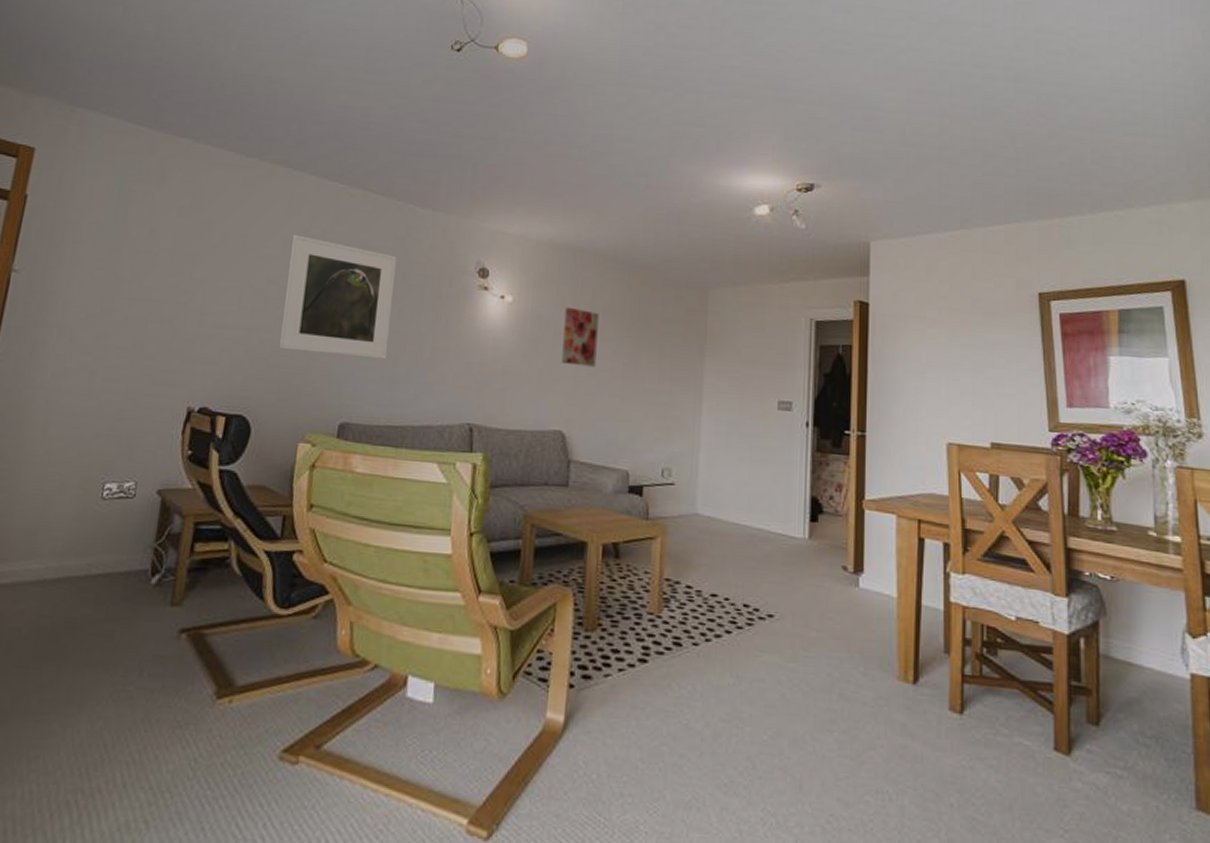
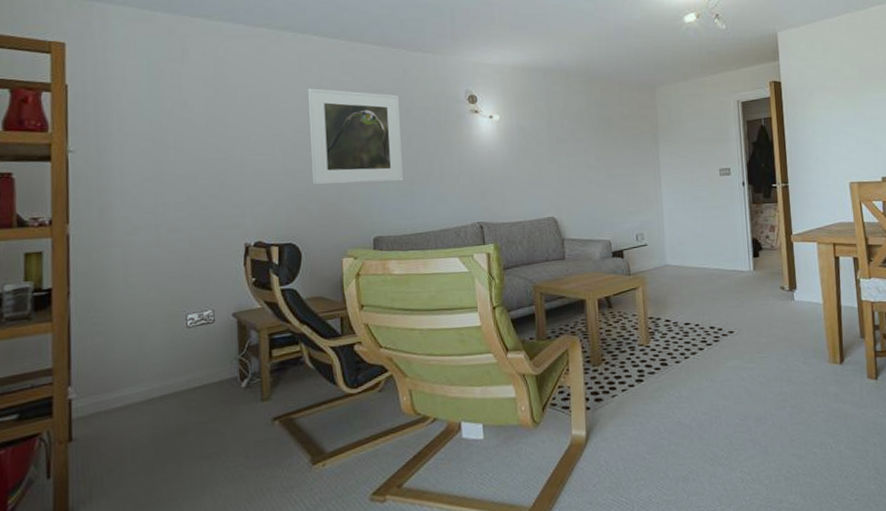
wall art: present [561,307,599,367] -> none [543,117,574,164]

